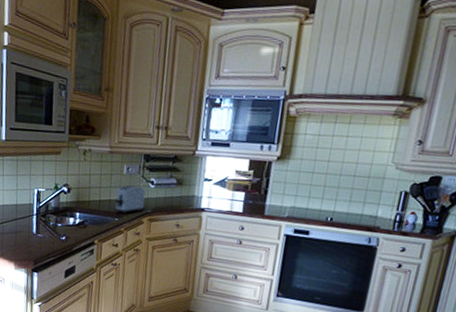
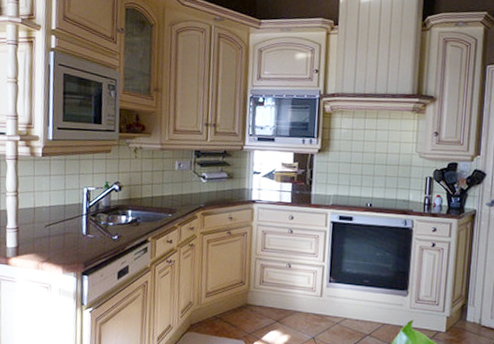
toaster: present [115,185,146,215] -> none [168,180,198,210]

